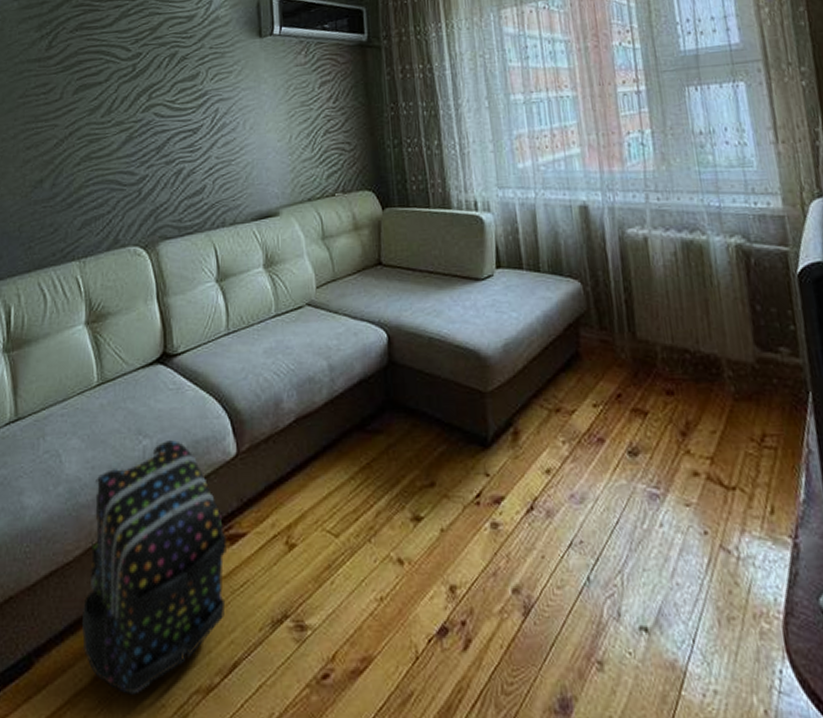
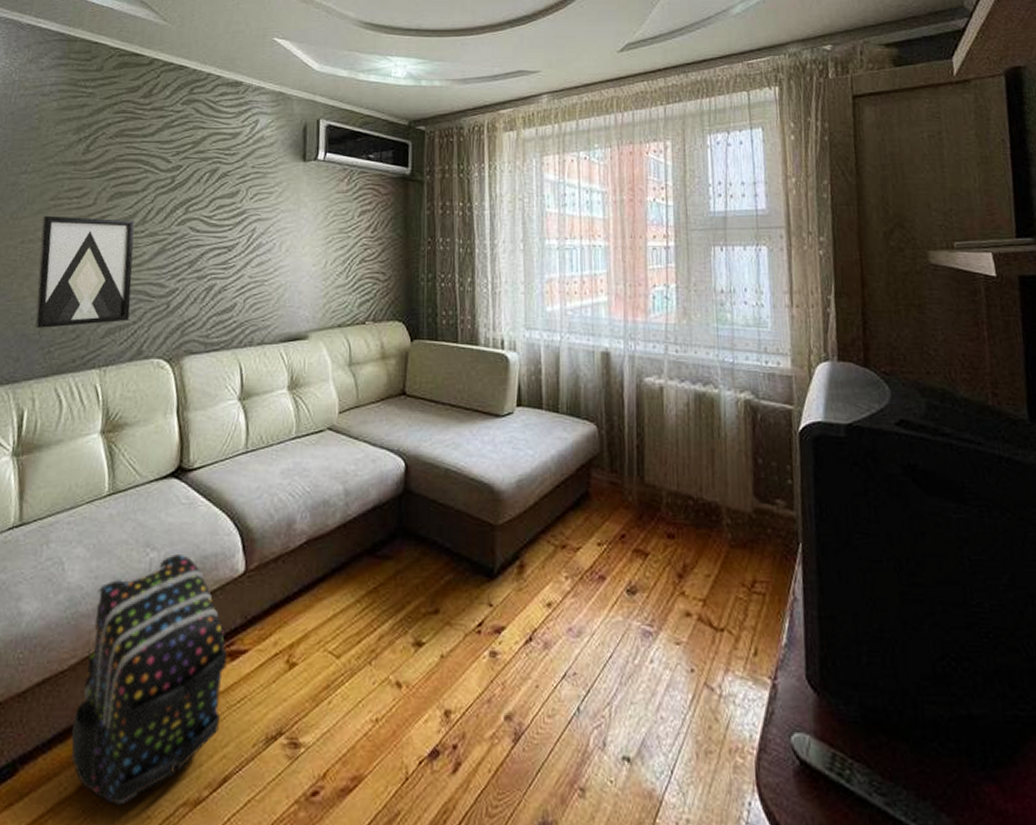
wall art: none [13,111,104,225] -> present [35,215,135,328]

